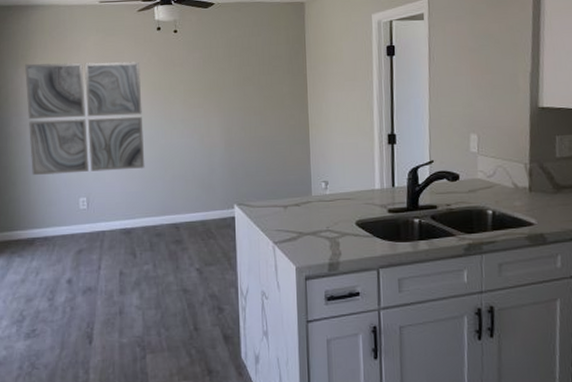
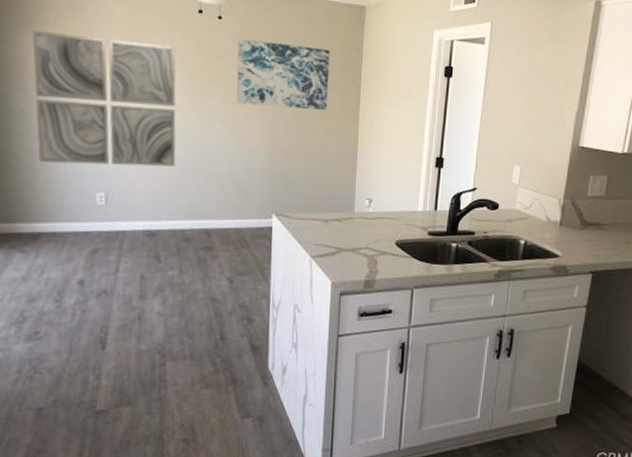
wall art: none [192,45,277,105] -> present [236,38,330,110]

